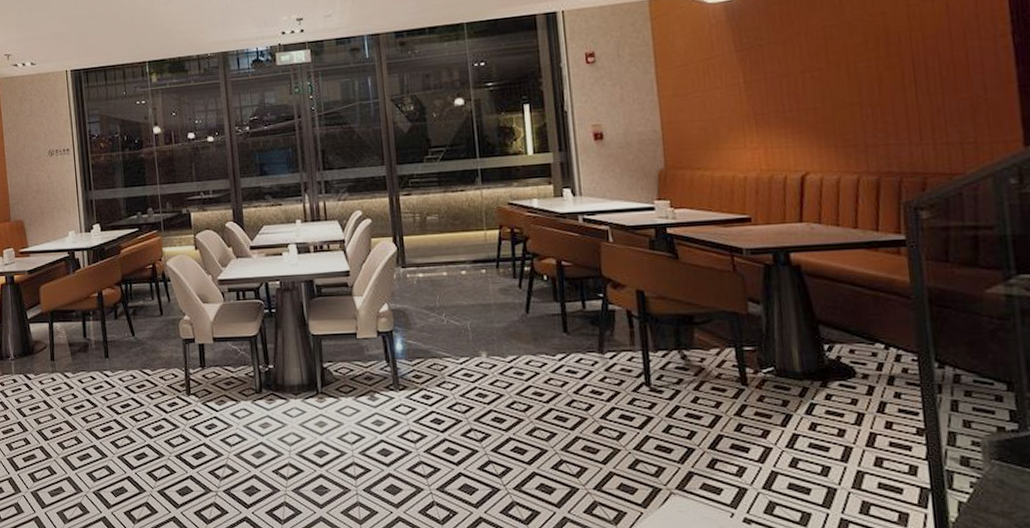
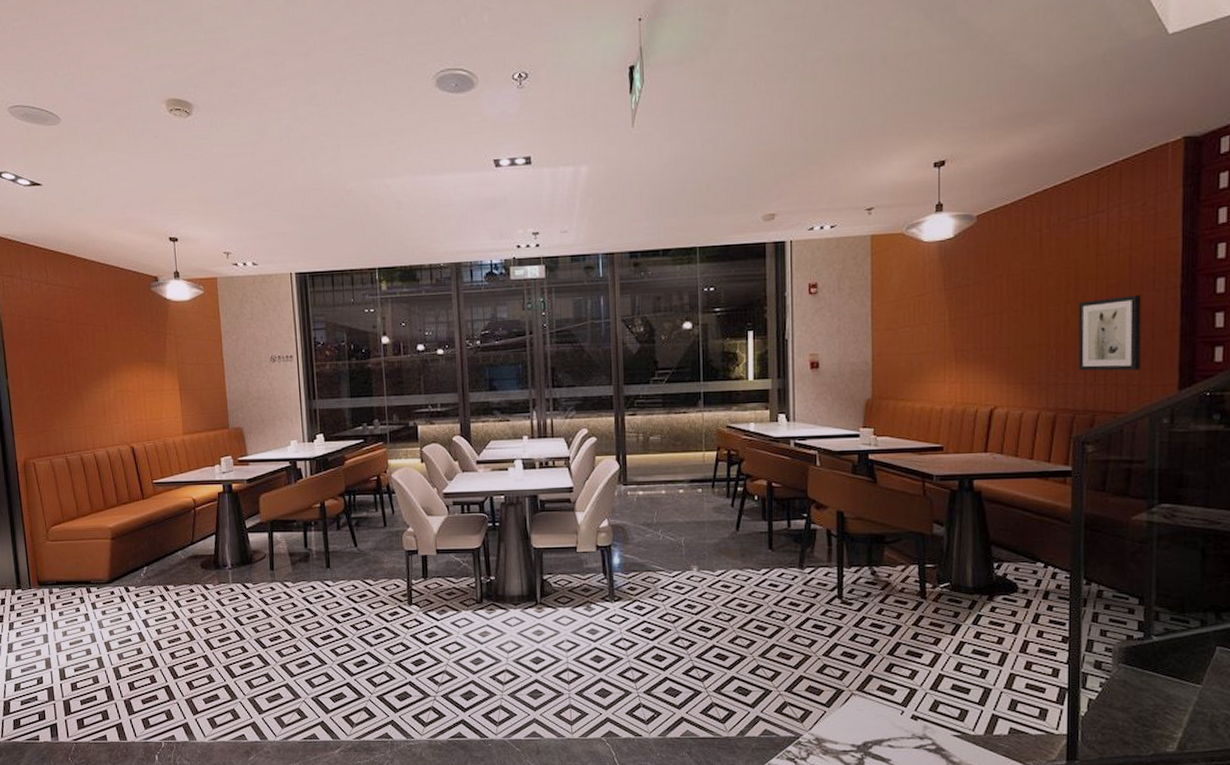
wall art: none [892,45,974,130] -> present [1078,295,1142,371]

